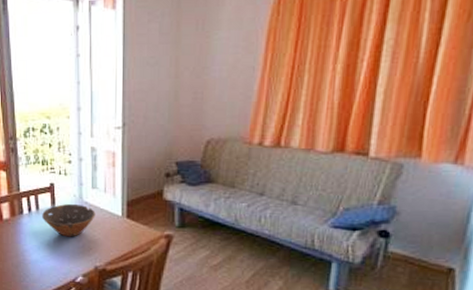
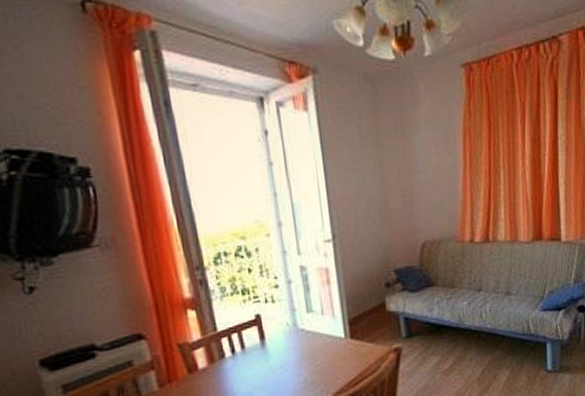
bowl: present [42,203,95,237] -> none [250,333,315,375]

